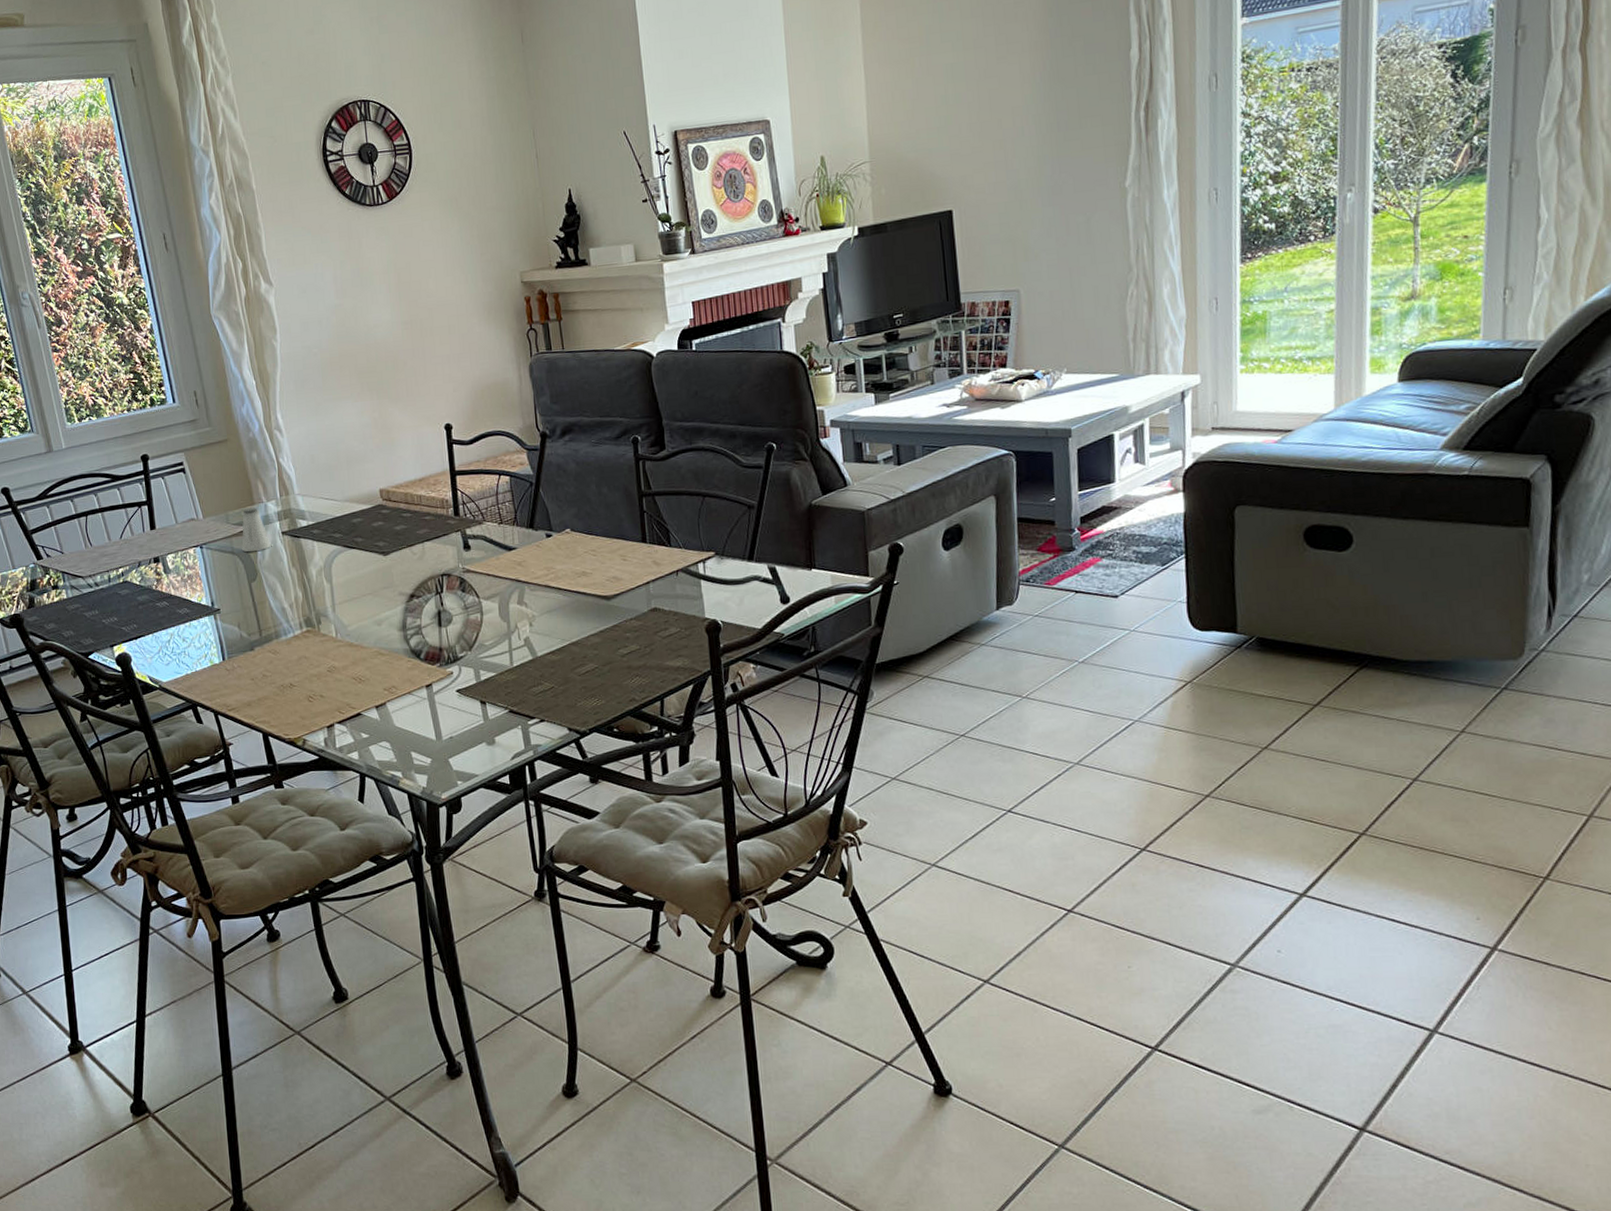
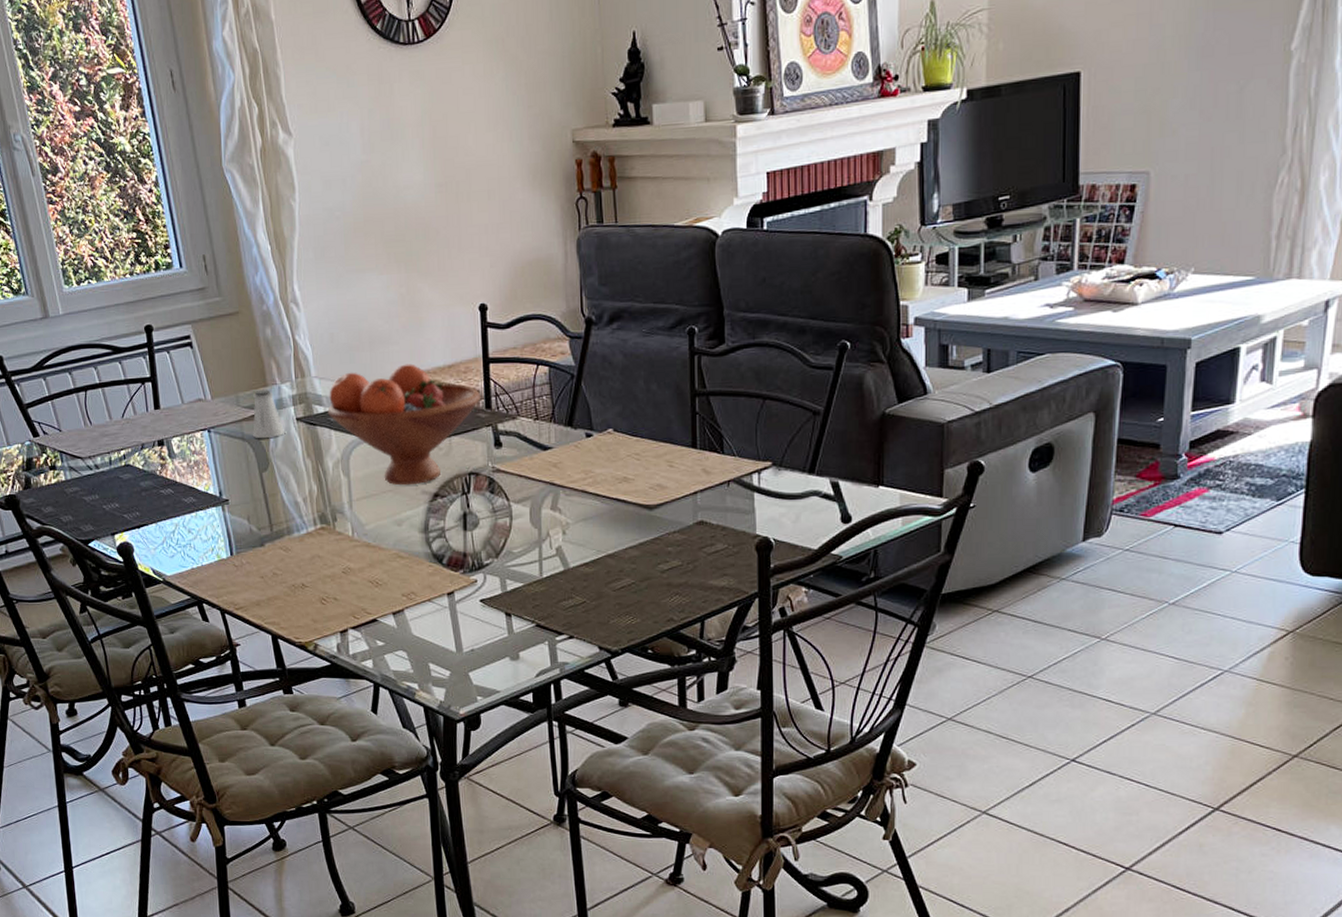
fruit bowl: none [310,479,450,589] -> present [327,364,481,486]

